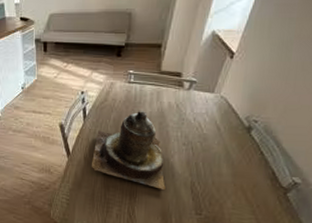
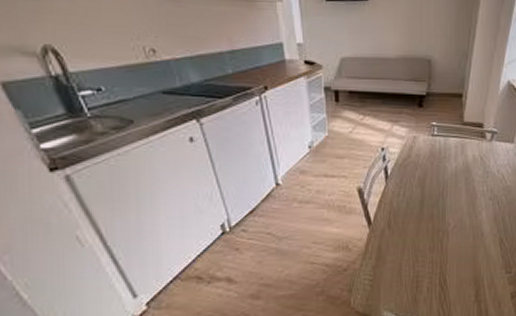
teapot: present [91,110,165,190] -> none [396,165,476,251]

